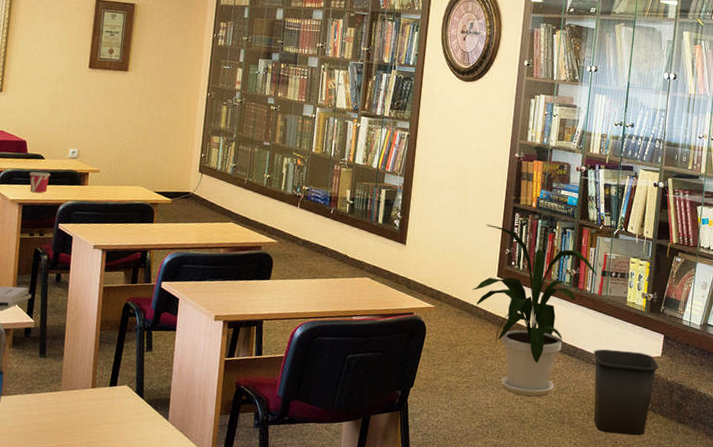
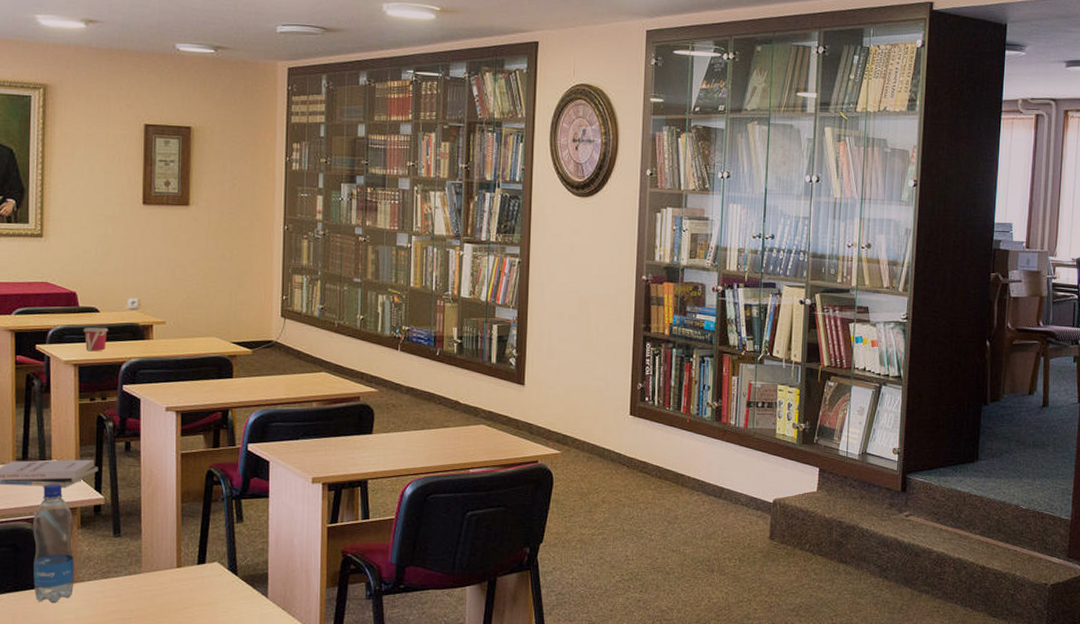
house plant: present [471,224,598,397] -> none [602,357,742,545]
waste bin: present [593,349,659,436] -> none [742,488,815,580]

